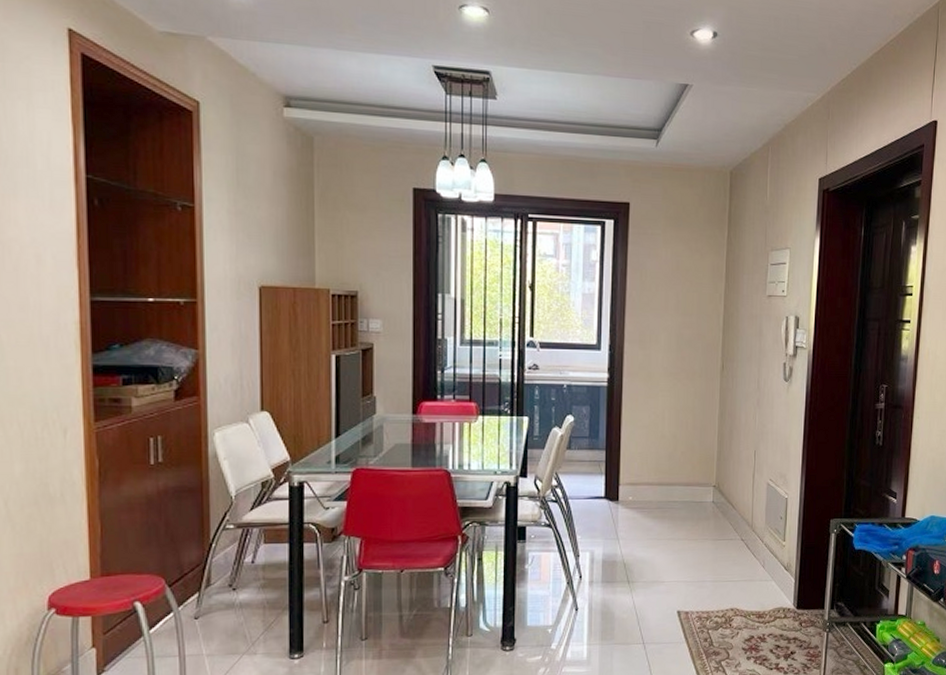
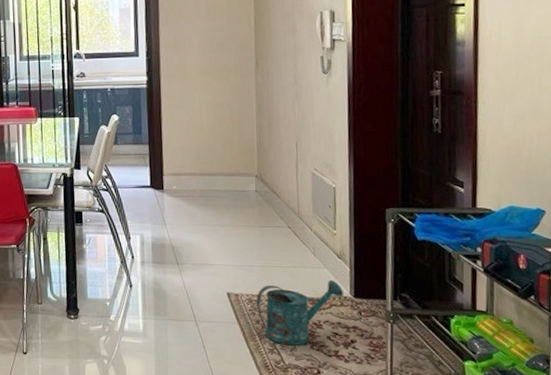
watering can: none [705,592,788,662] -> present [256,279,344,345]

